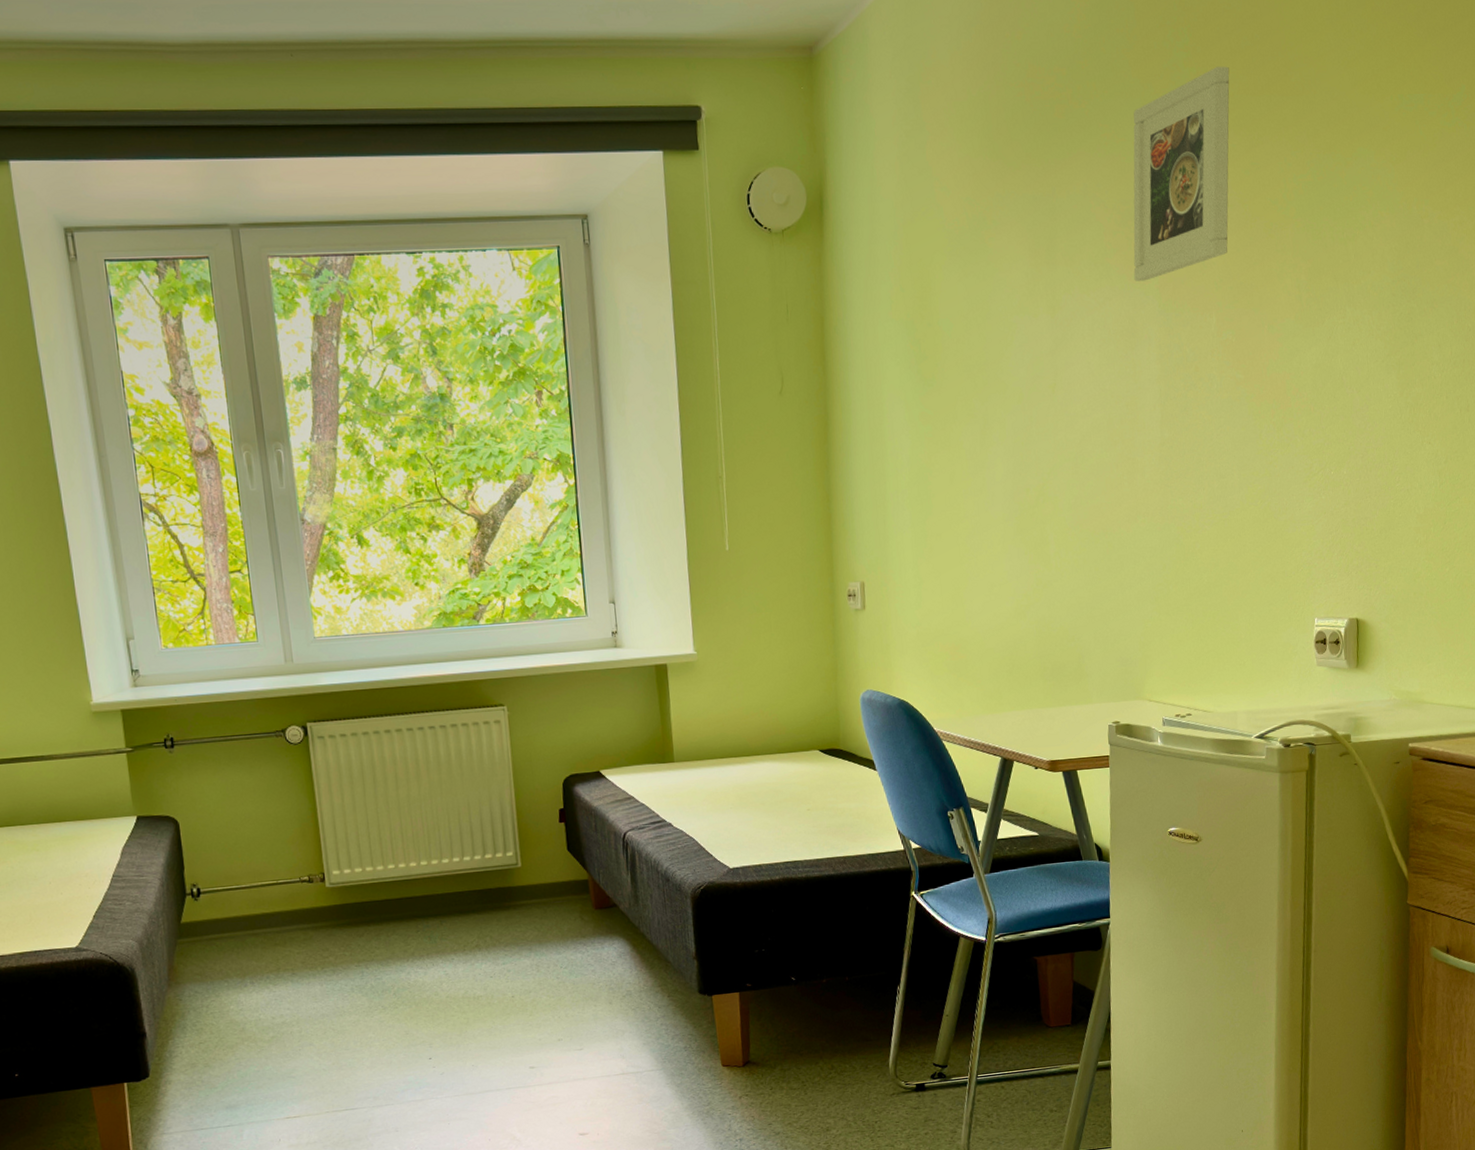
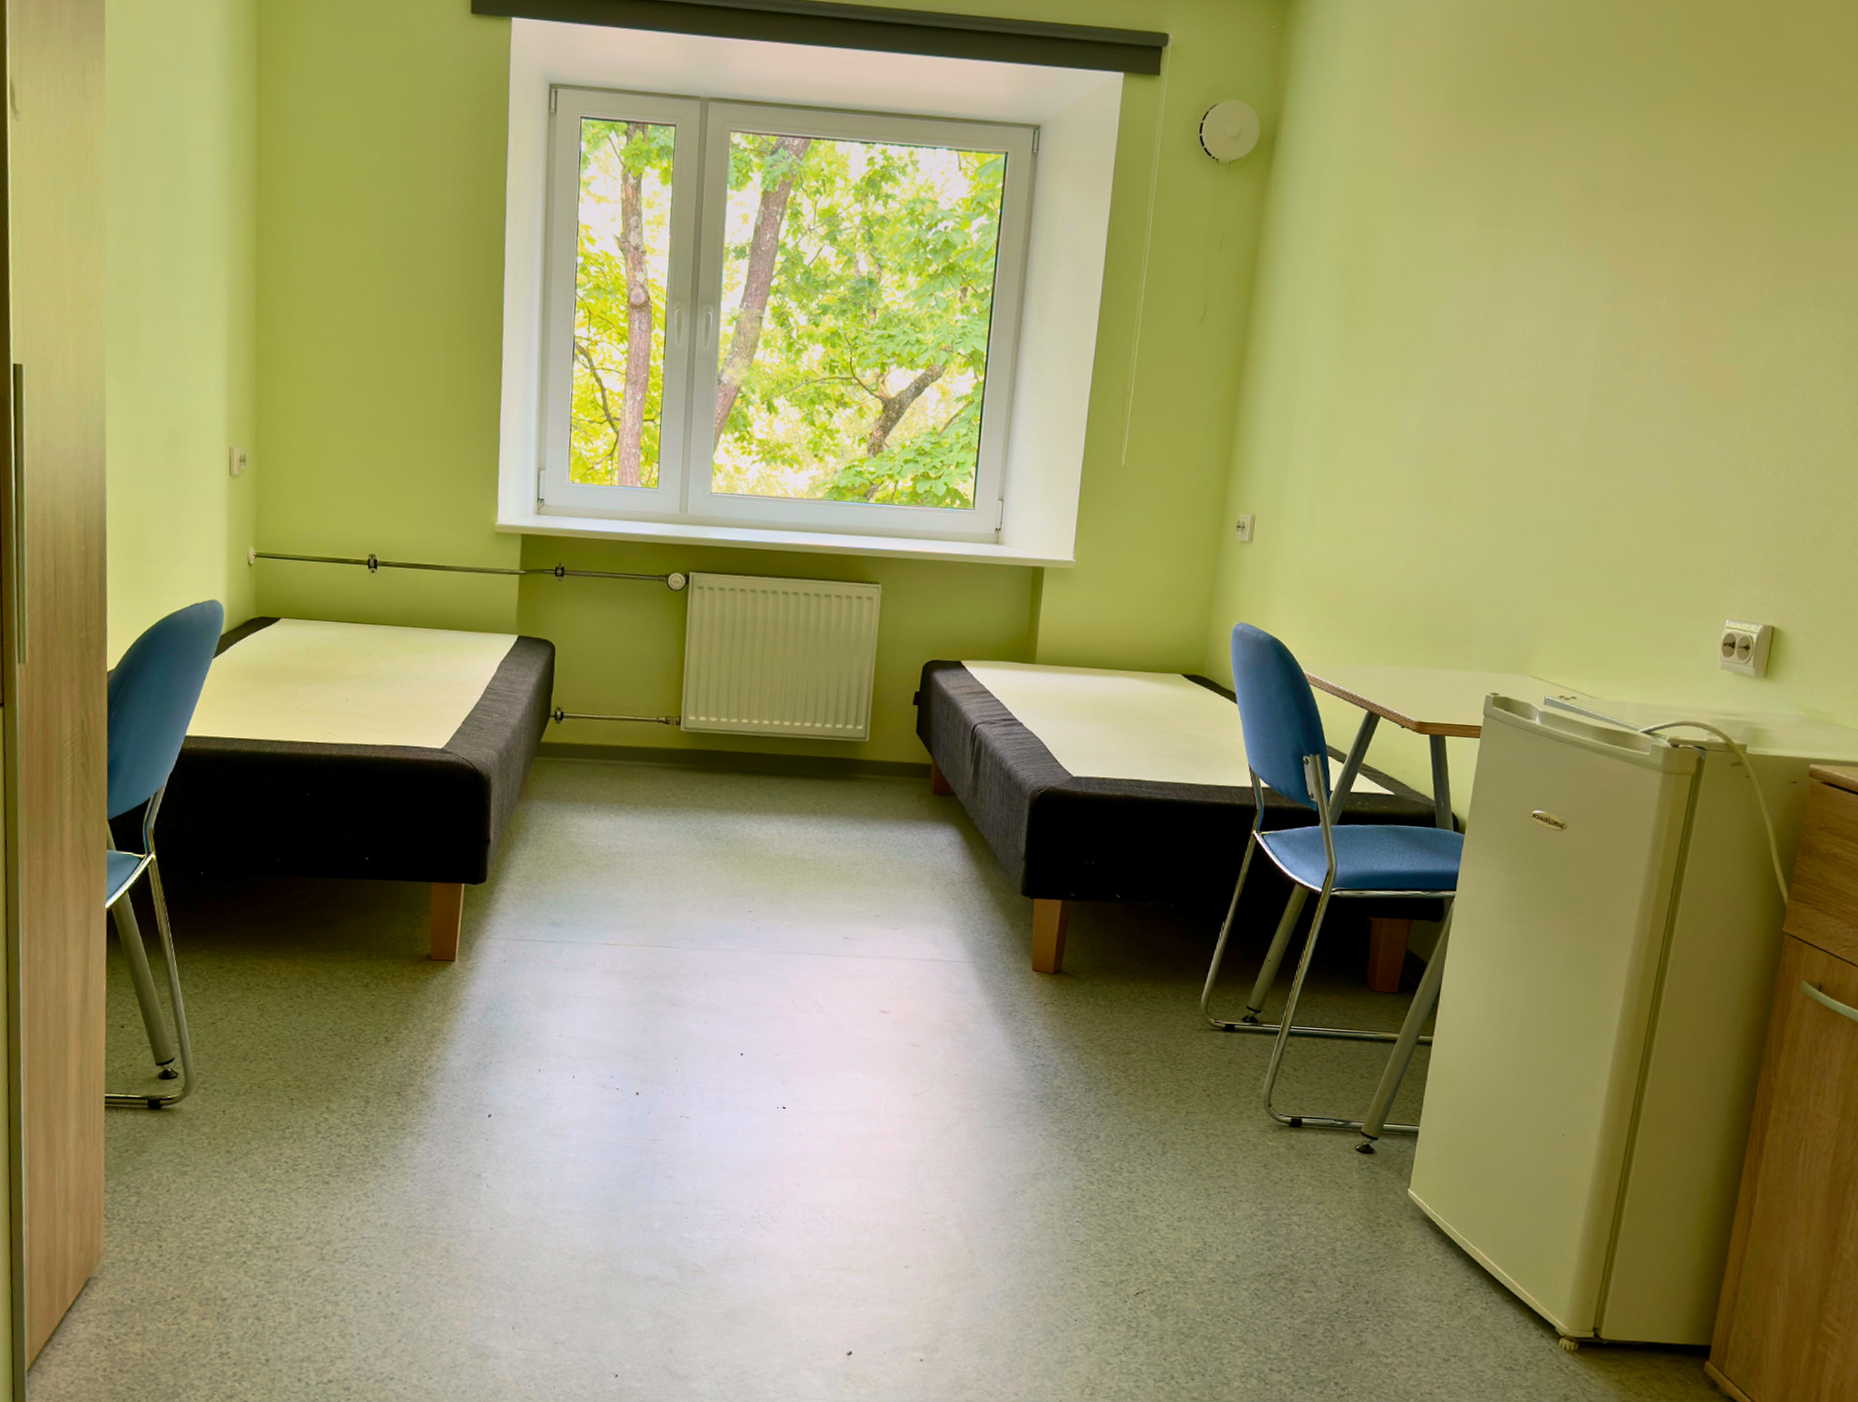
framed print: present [1133,66,1230,281] -> none [1586,48,1721,255]

